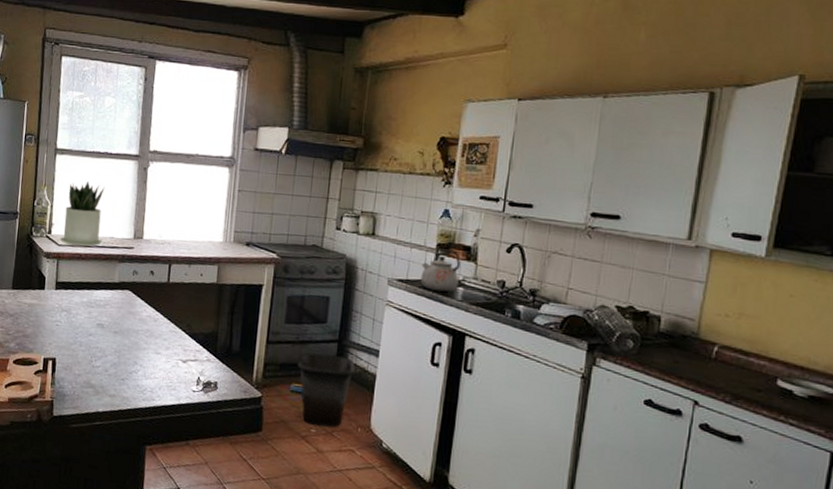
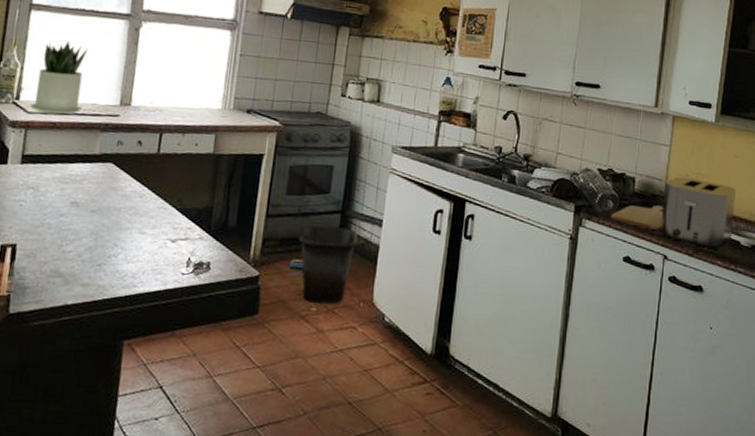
kettle: present [420,248,461,292] -> none [423,115,461,159]
chopping board: none [630,346,696,375] -> present [611,205,664,231]
toaster: none [690,316,791,399] -> present [660,176,737,250]

